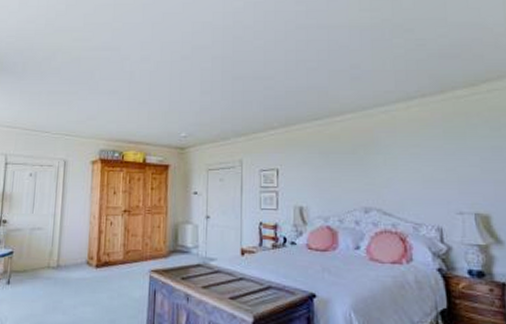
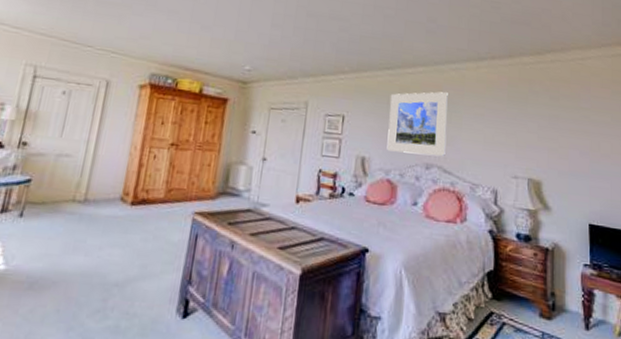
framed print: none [322,135,383,200] -> present [386,91,448,157]

